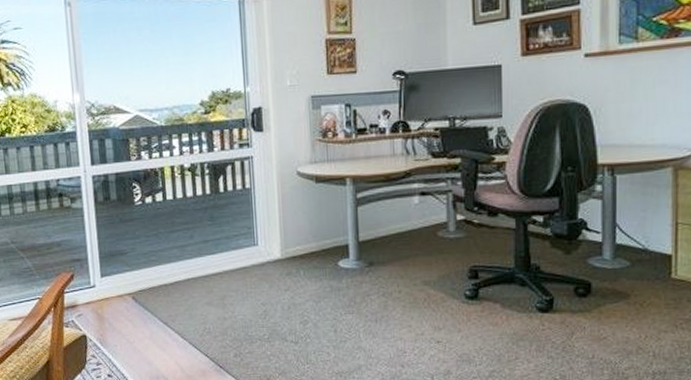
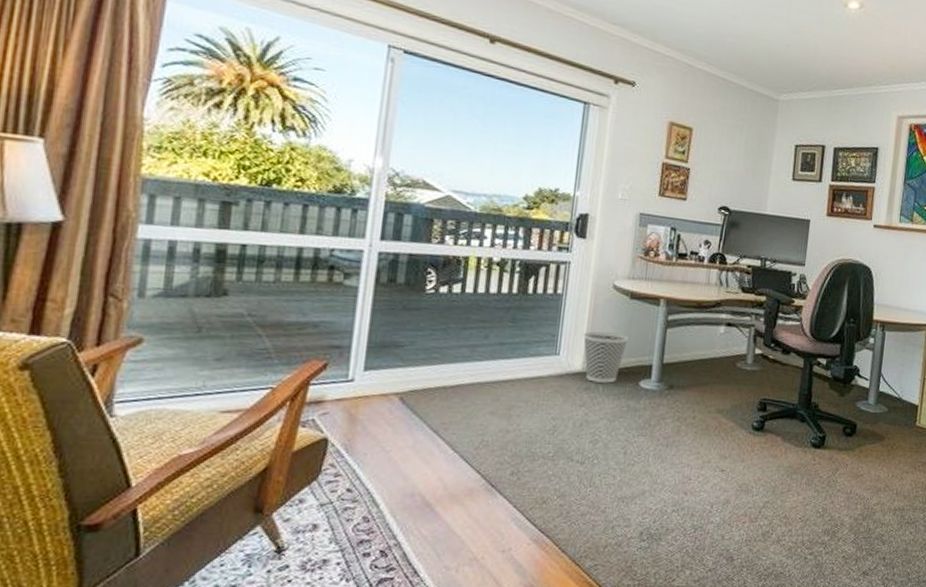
wastebasket: none [277,218,320,267] -> present [583,331,628,383]

